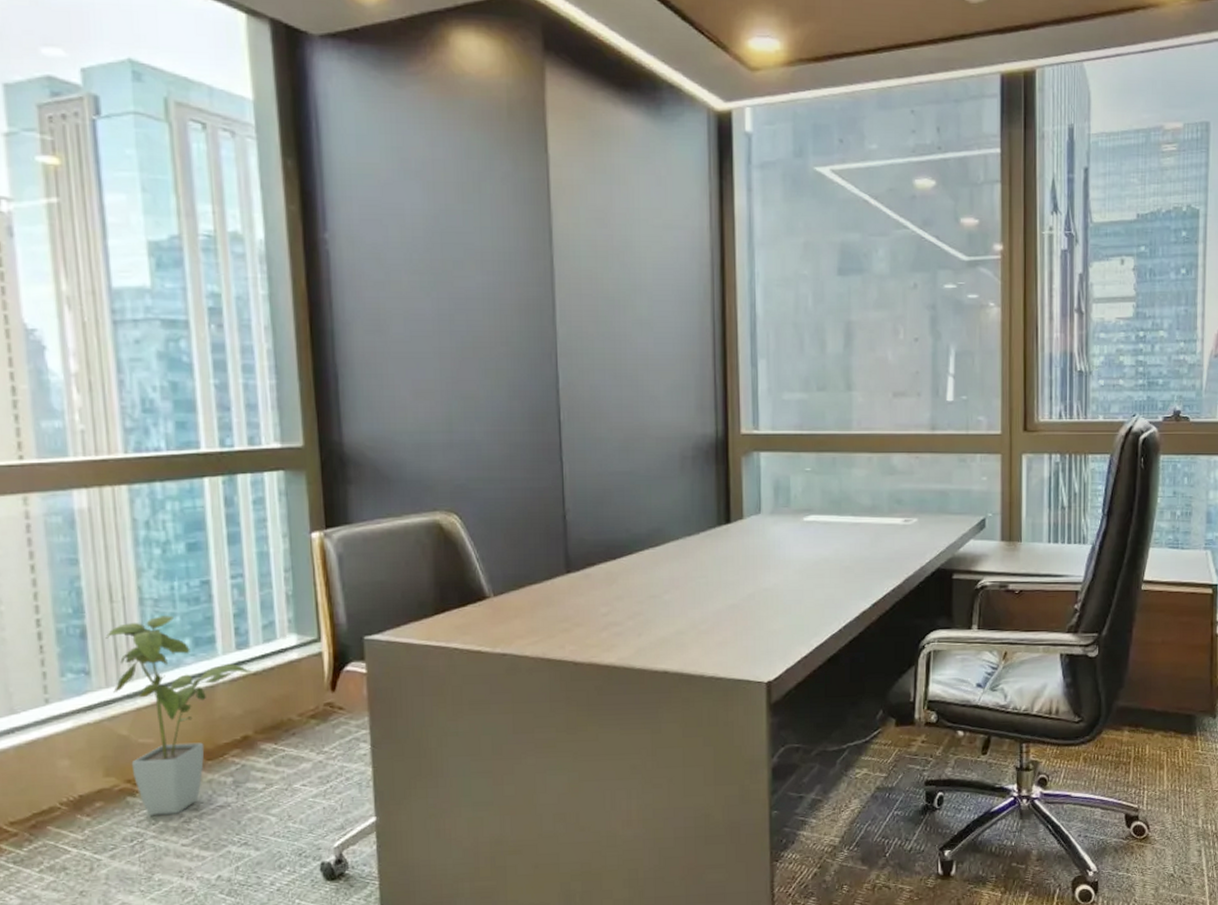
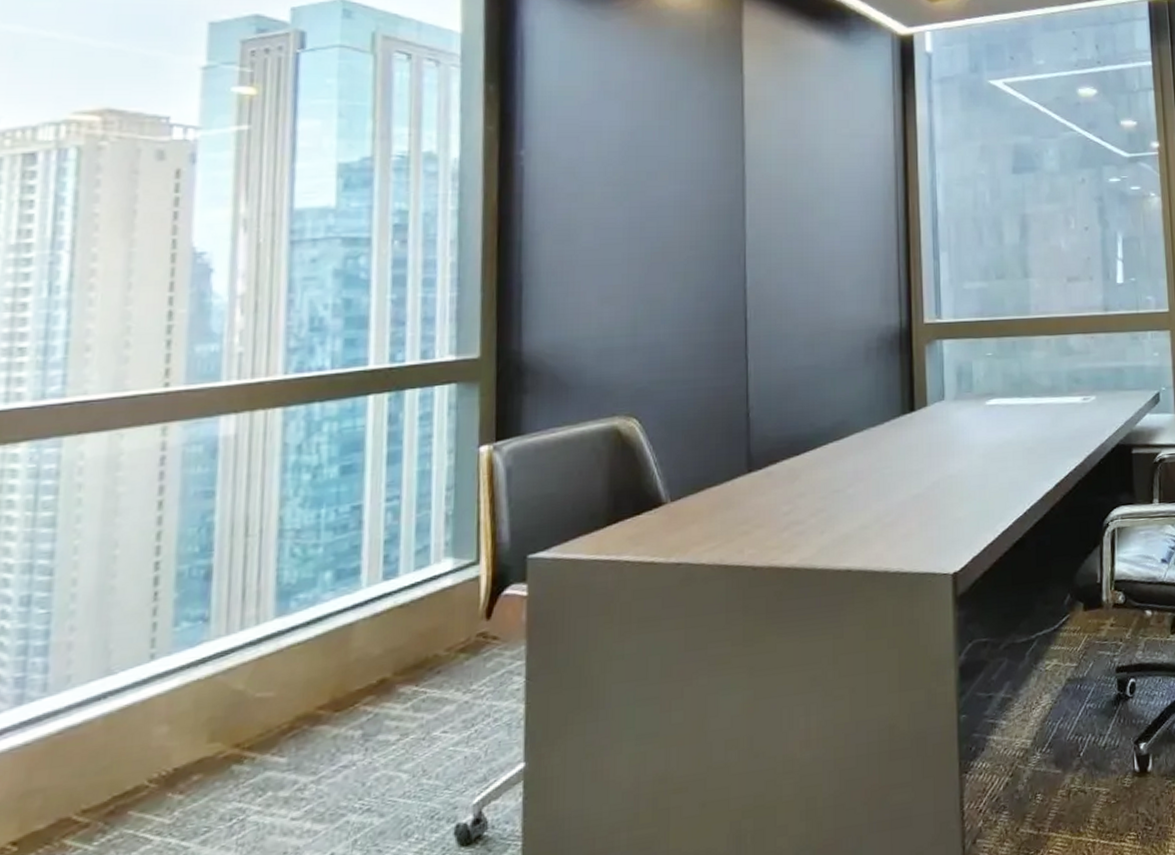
house plant: present [105,615,251,815] -> none [233,547,397,785]

